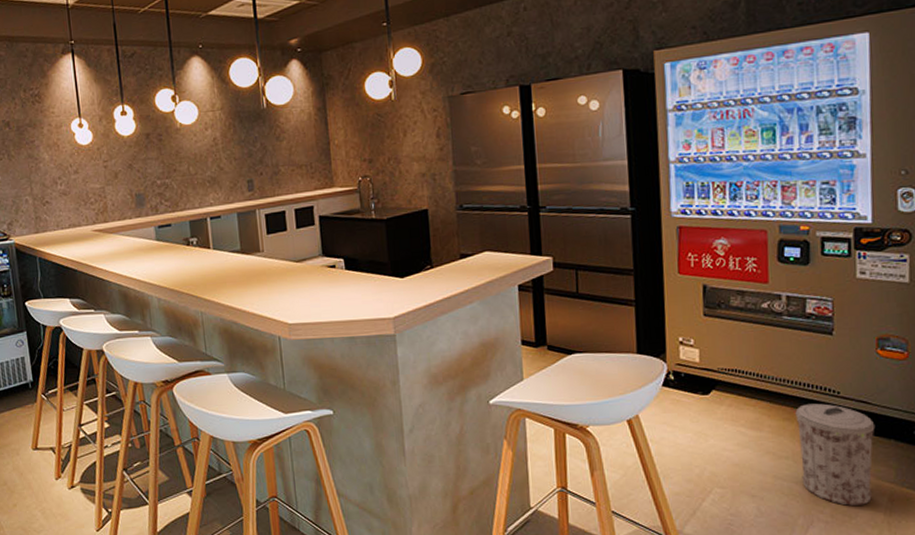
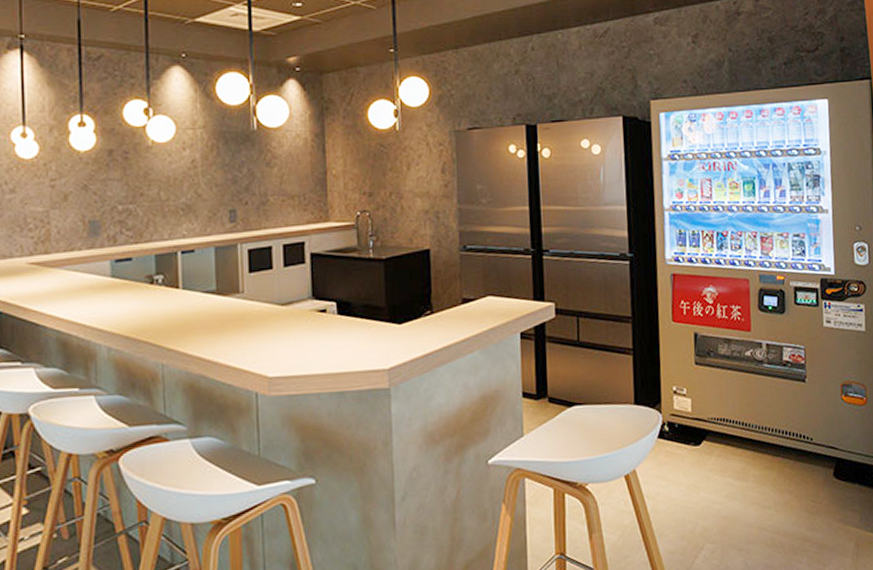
trash can: present [795,403,875,506] -> none [775,450,843,553]

